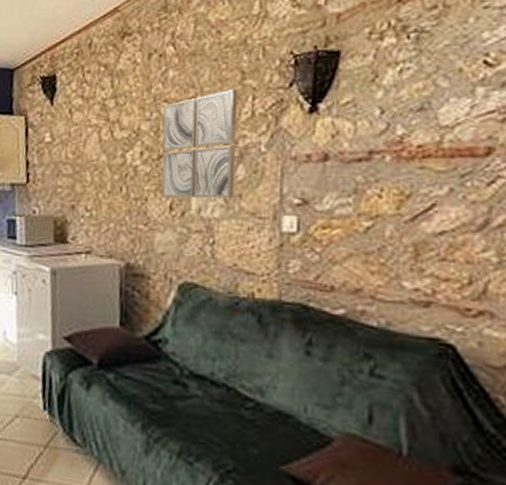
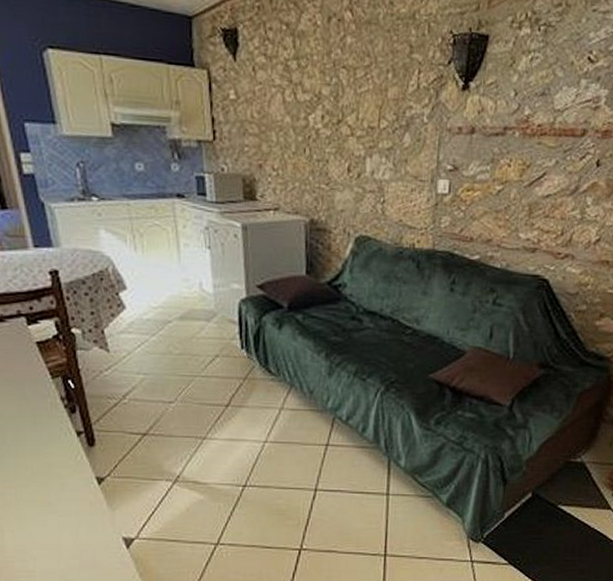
wall art: present [161,89,237,199] -> none [340,61,406,163]

